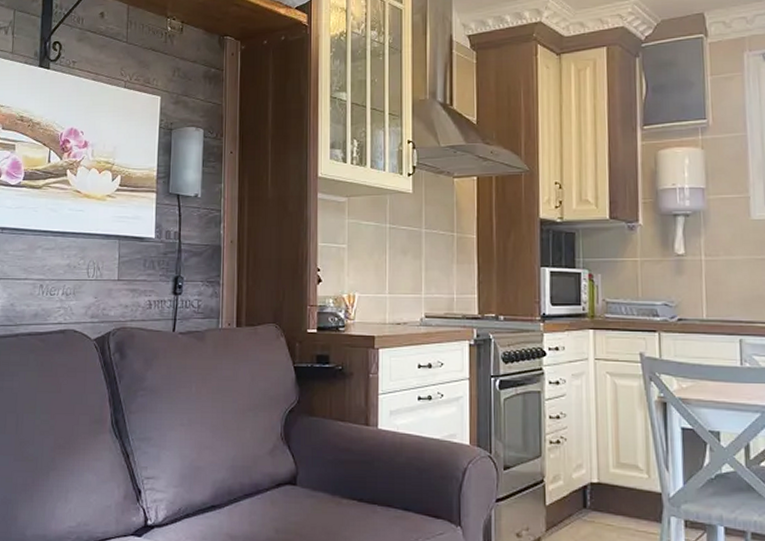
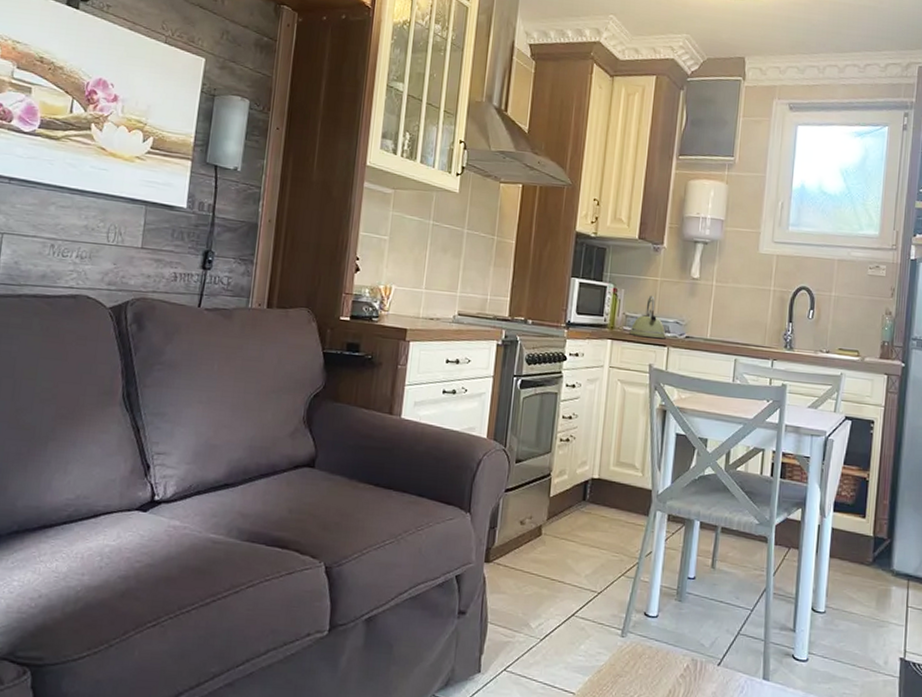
kettle: none [612,278,655,324] -> present [629,296,666,339]

